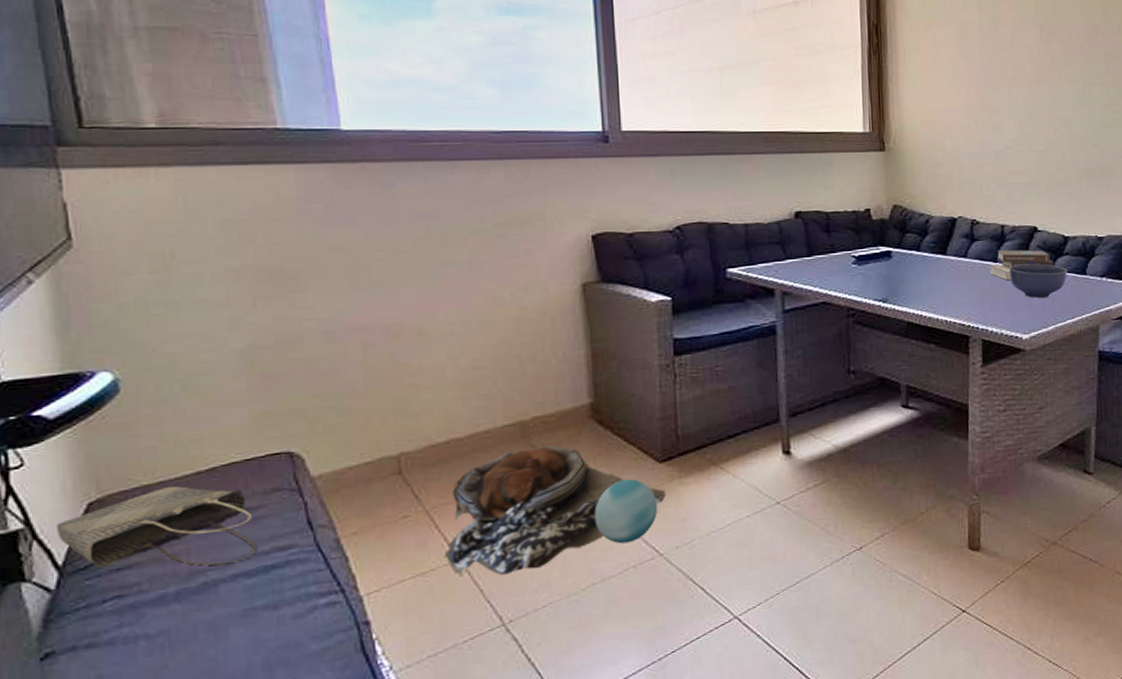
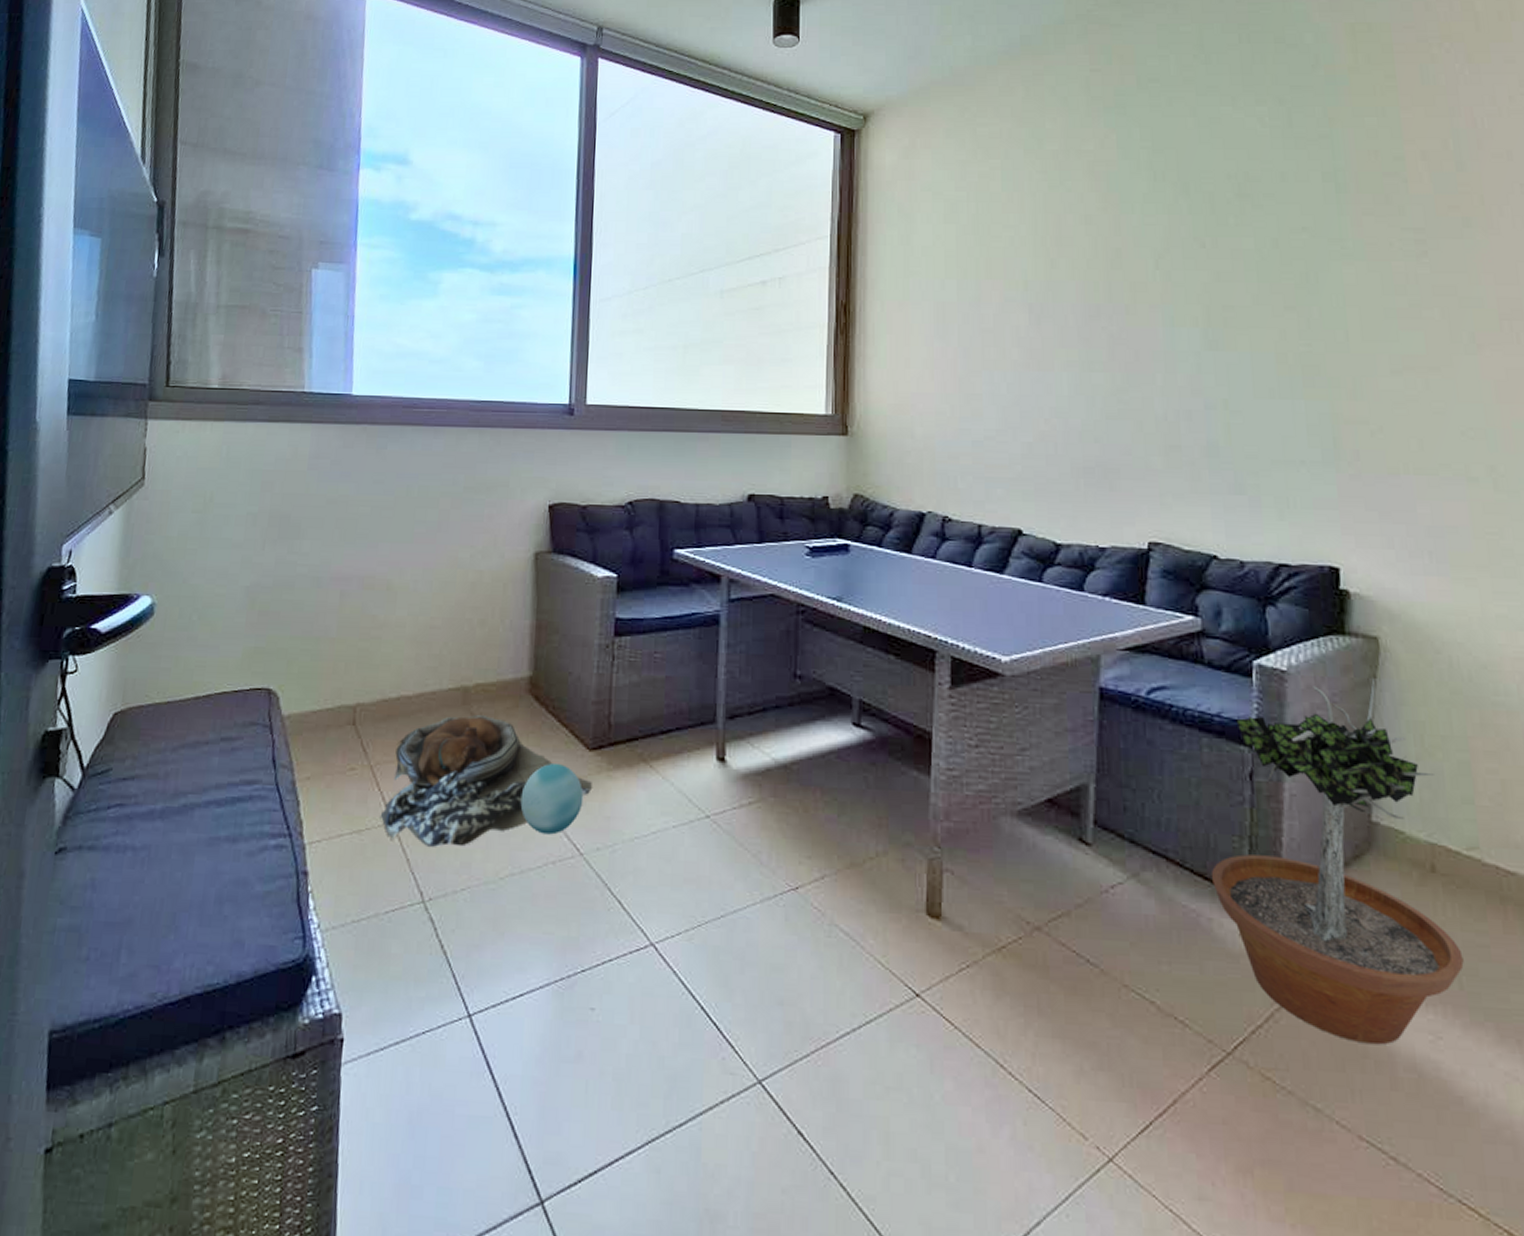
tote bag: present [57,486,257,568] -> none [88,706,230,790]
books: present [989,249,1053,281] -> none [962,554,1042,590]
bowl: present [1009,263,1067,298] -> none [987,572,1059,614]

